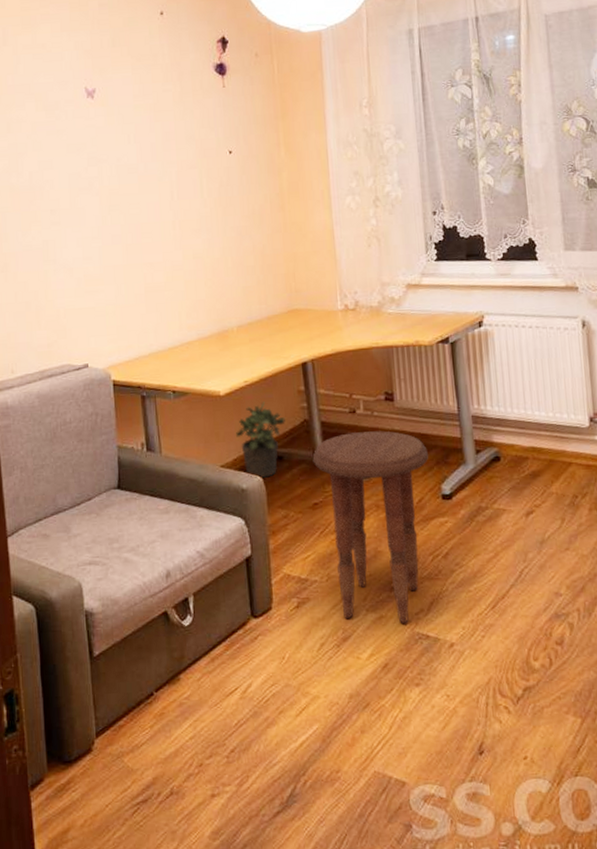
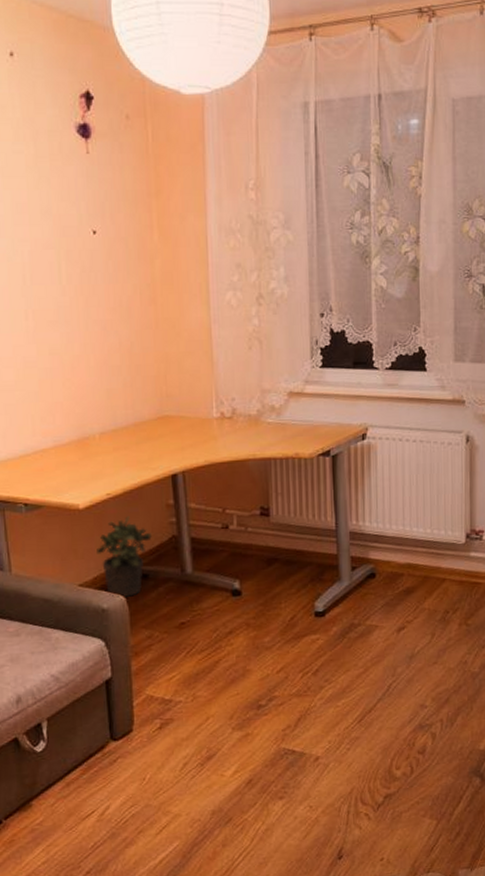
side table: present [312,431,429,623] -> none [180,547,304,740]

